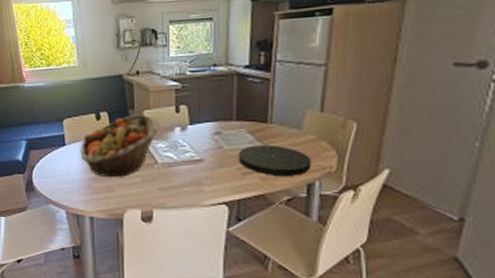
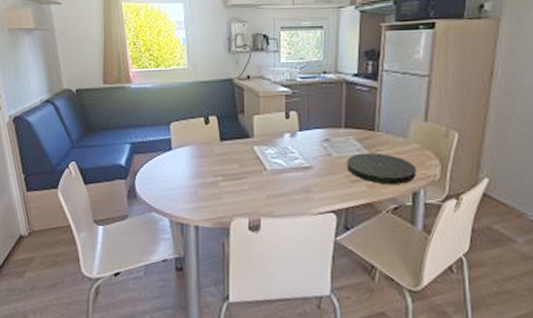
fruit basket: present [80,114,160,178] -> none [187,119,270,185]

